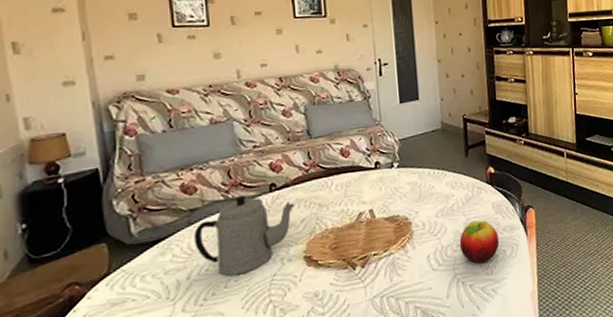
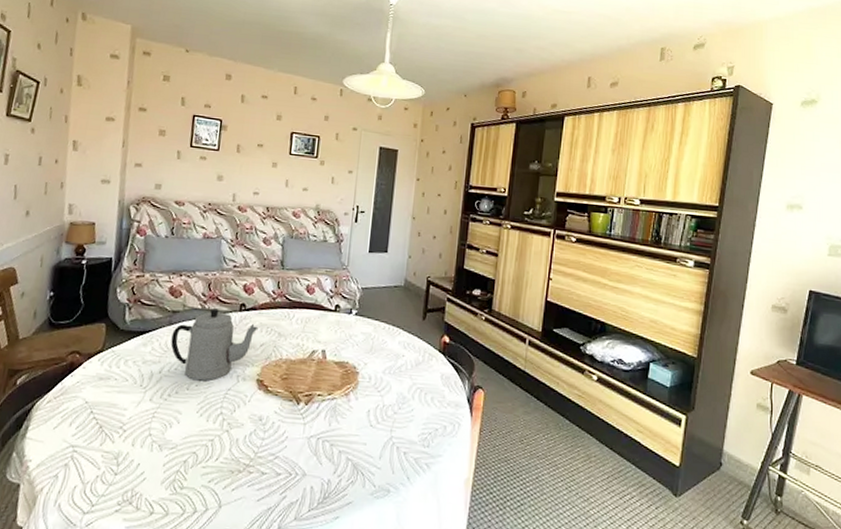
fruit: present [459,220,500,264] -> none [400,388,442,434]

